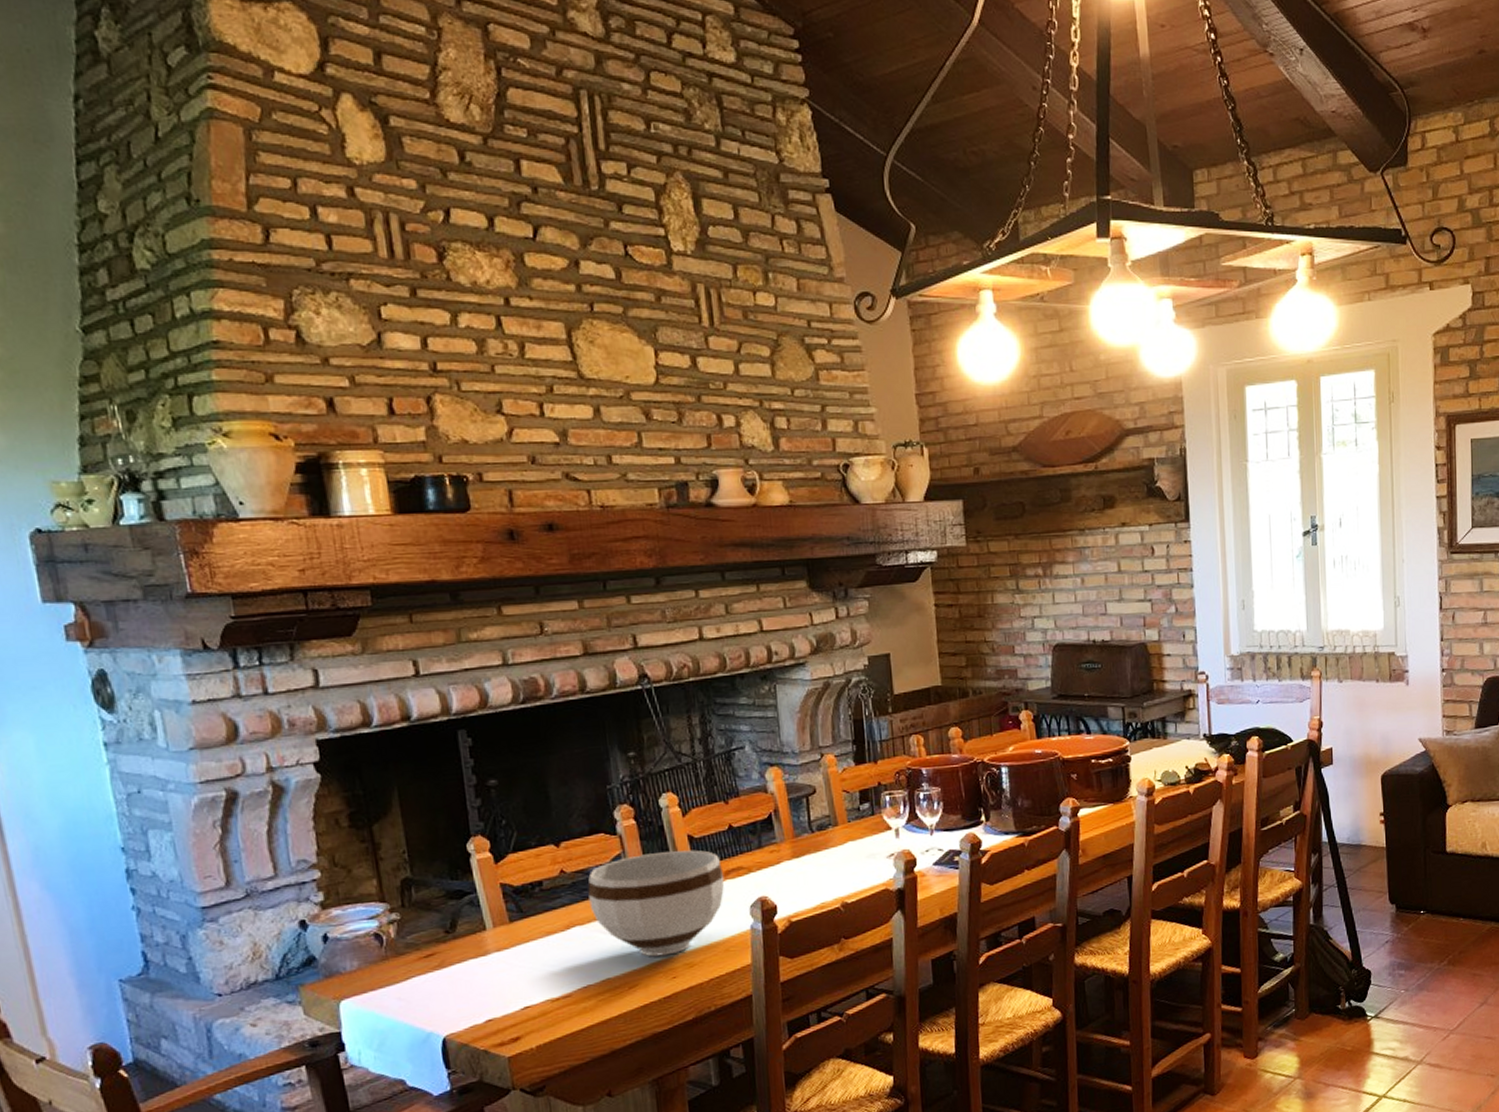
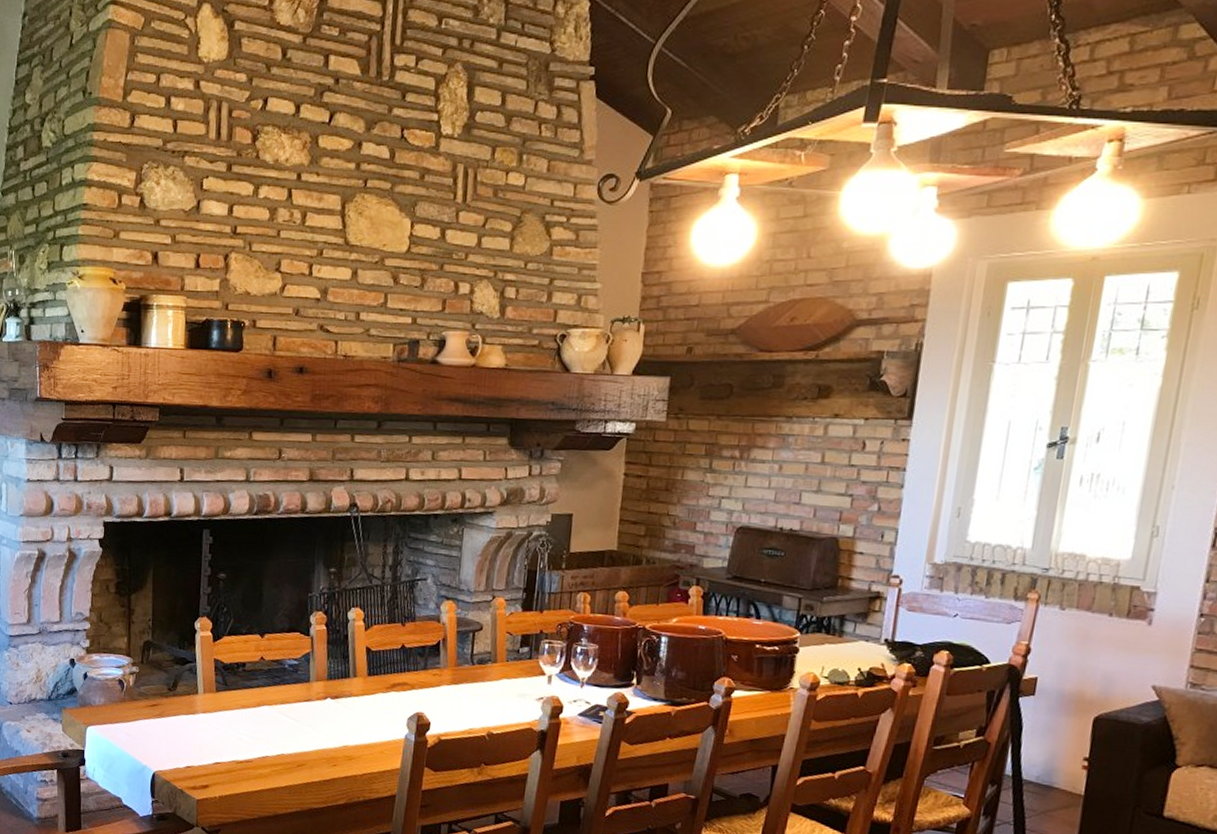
bowl: present [587,850,725,957] -> none [278,656,391,746]

